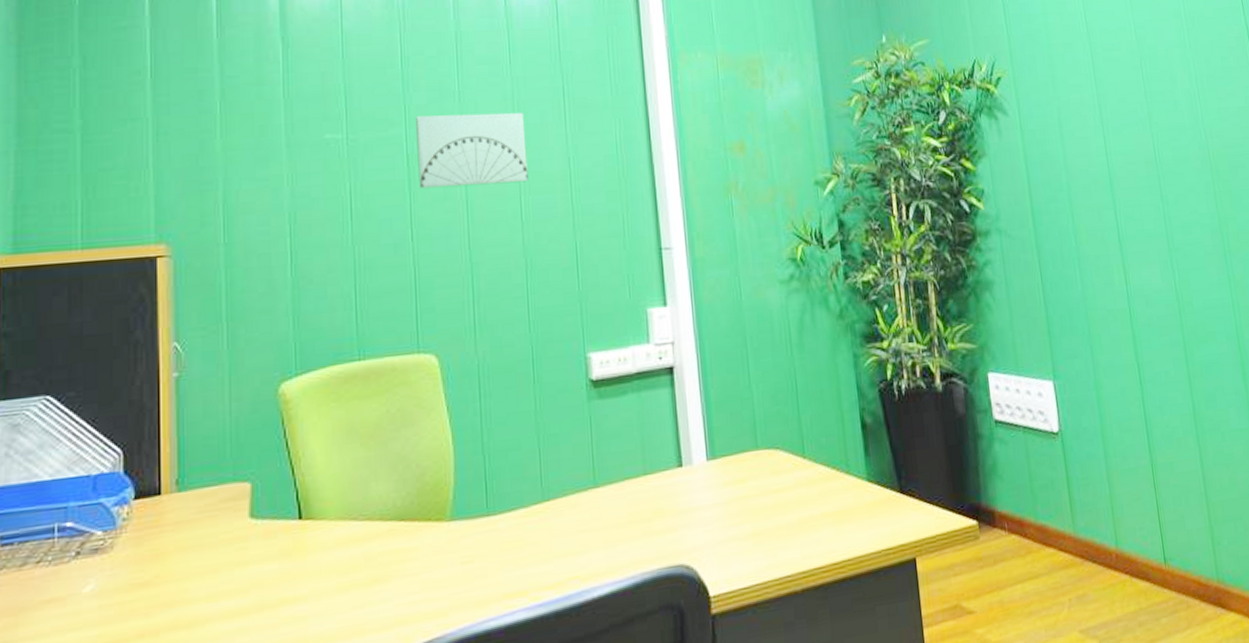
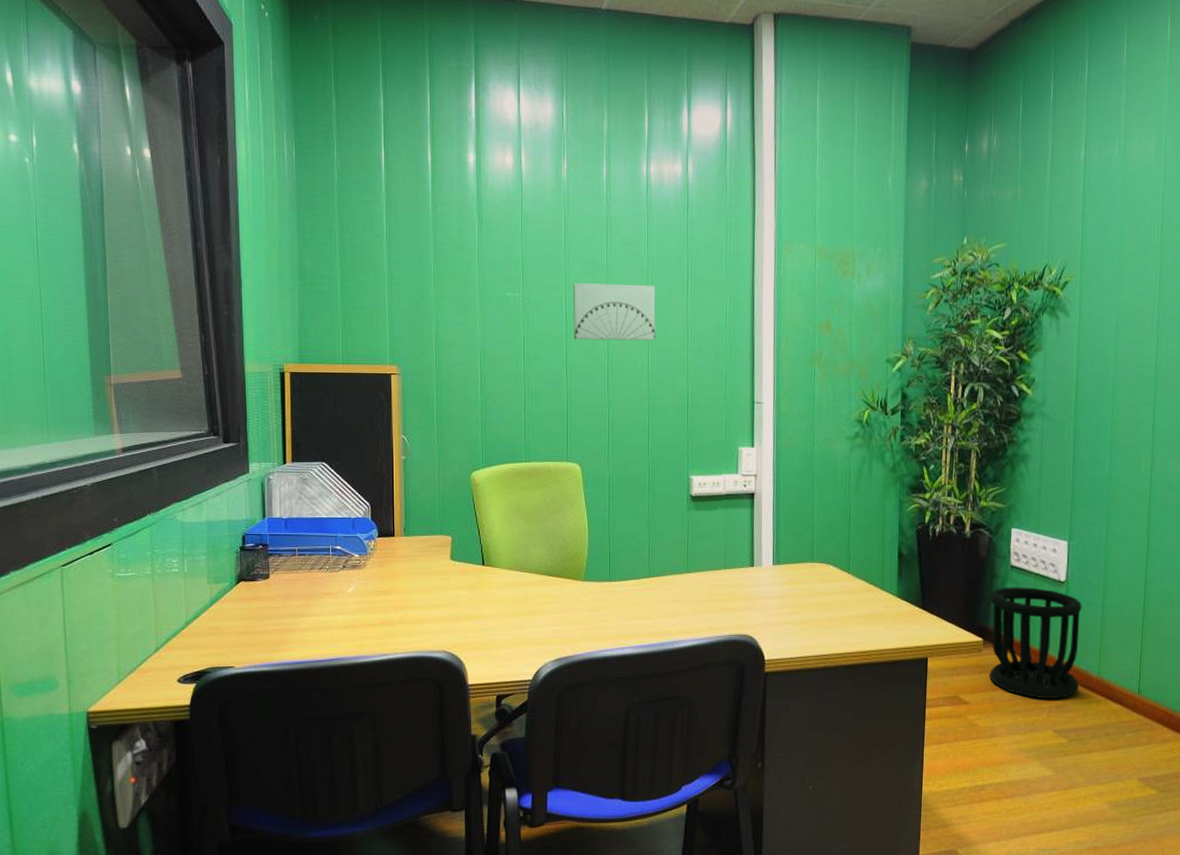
wastebasket: none [974,445,1099,591] -> present [988,587,1082,699]

